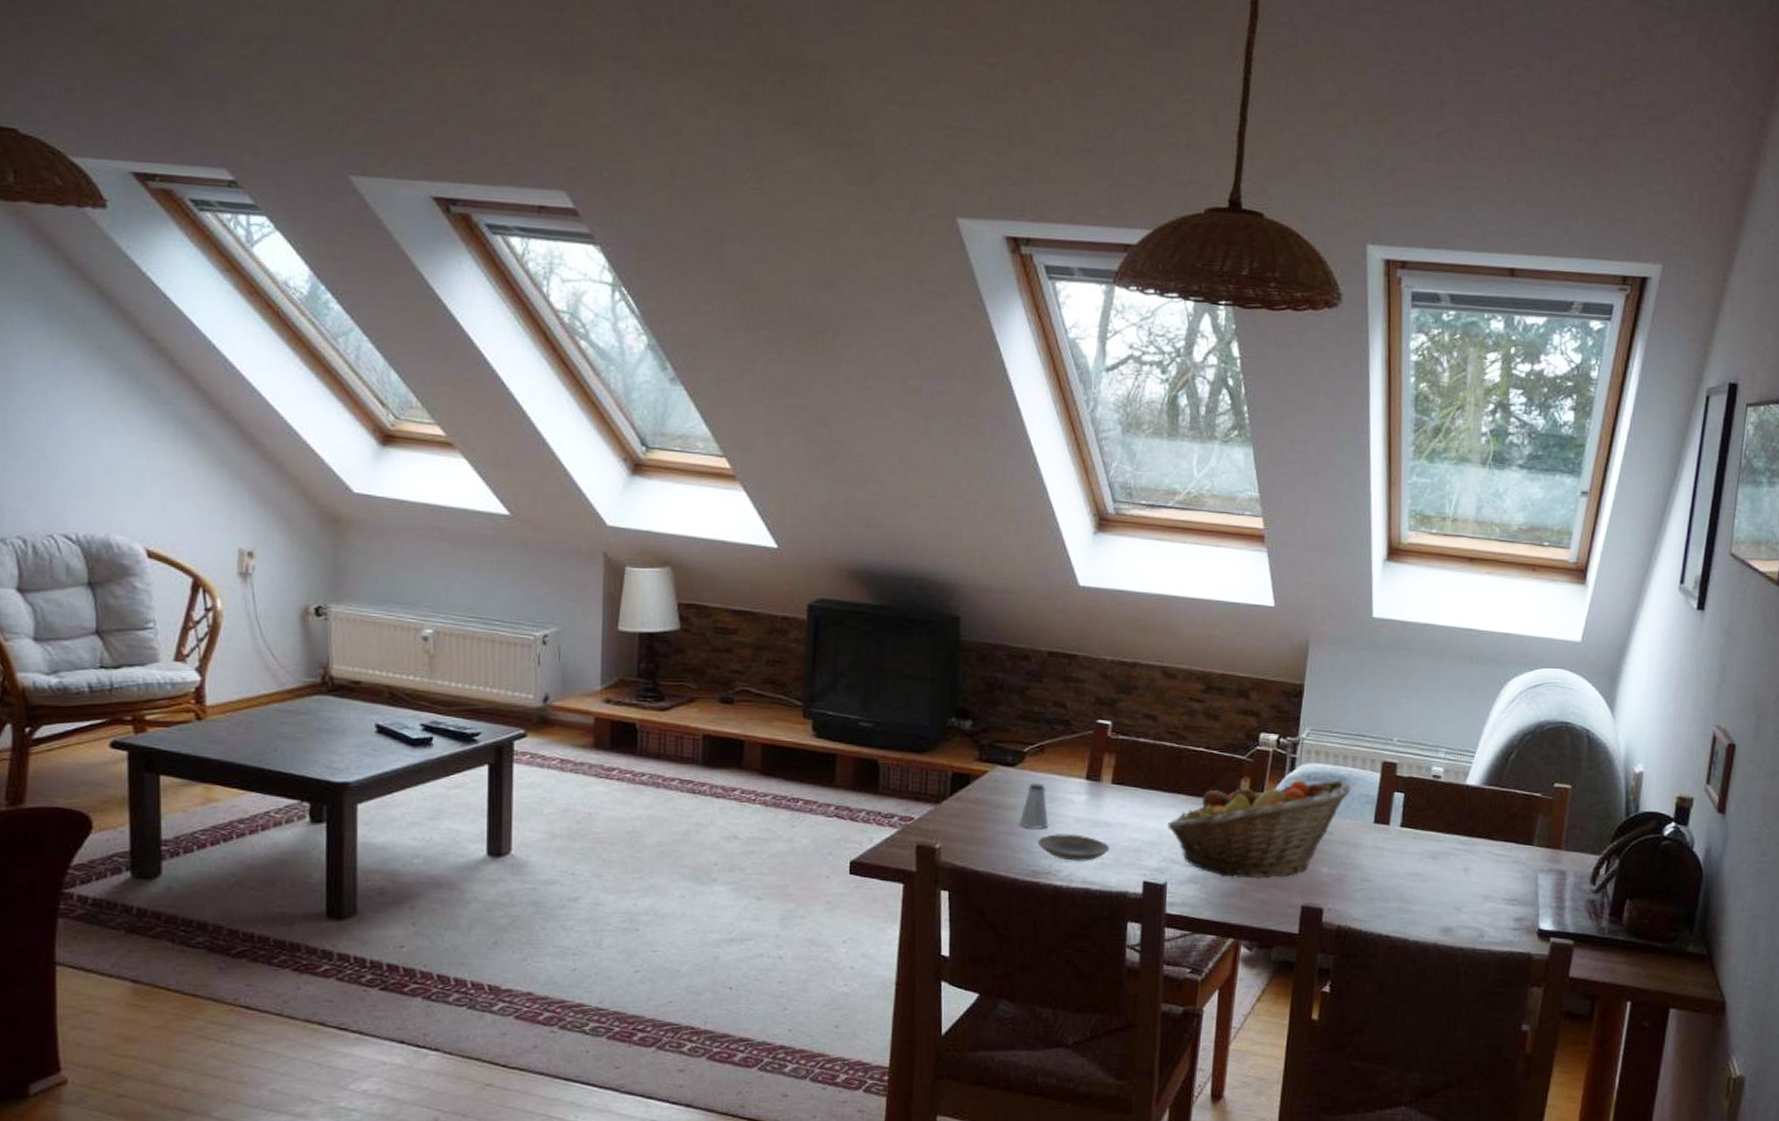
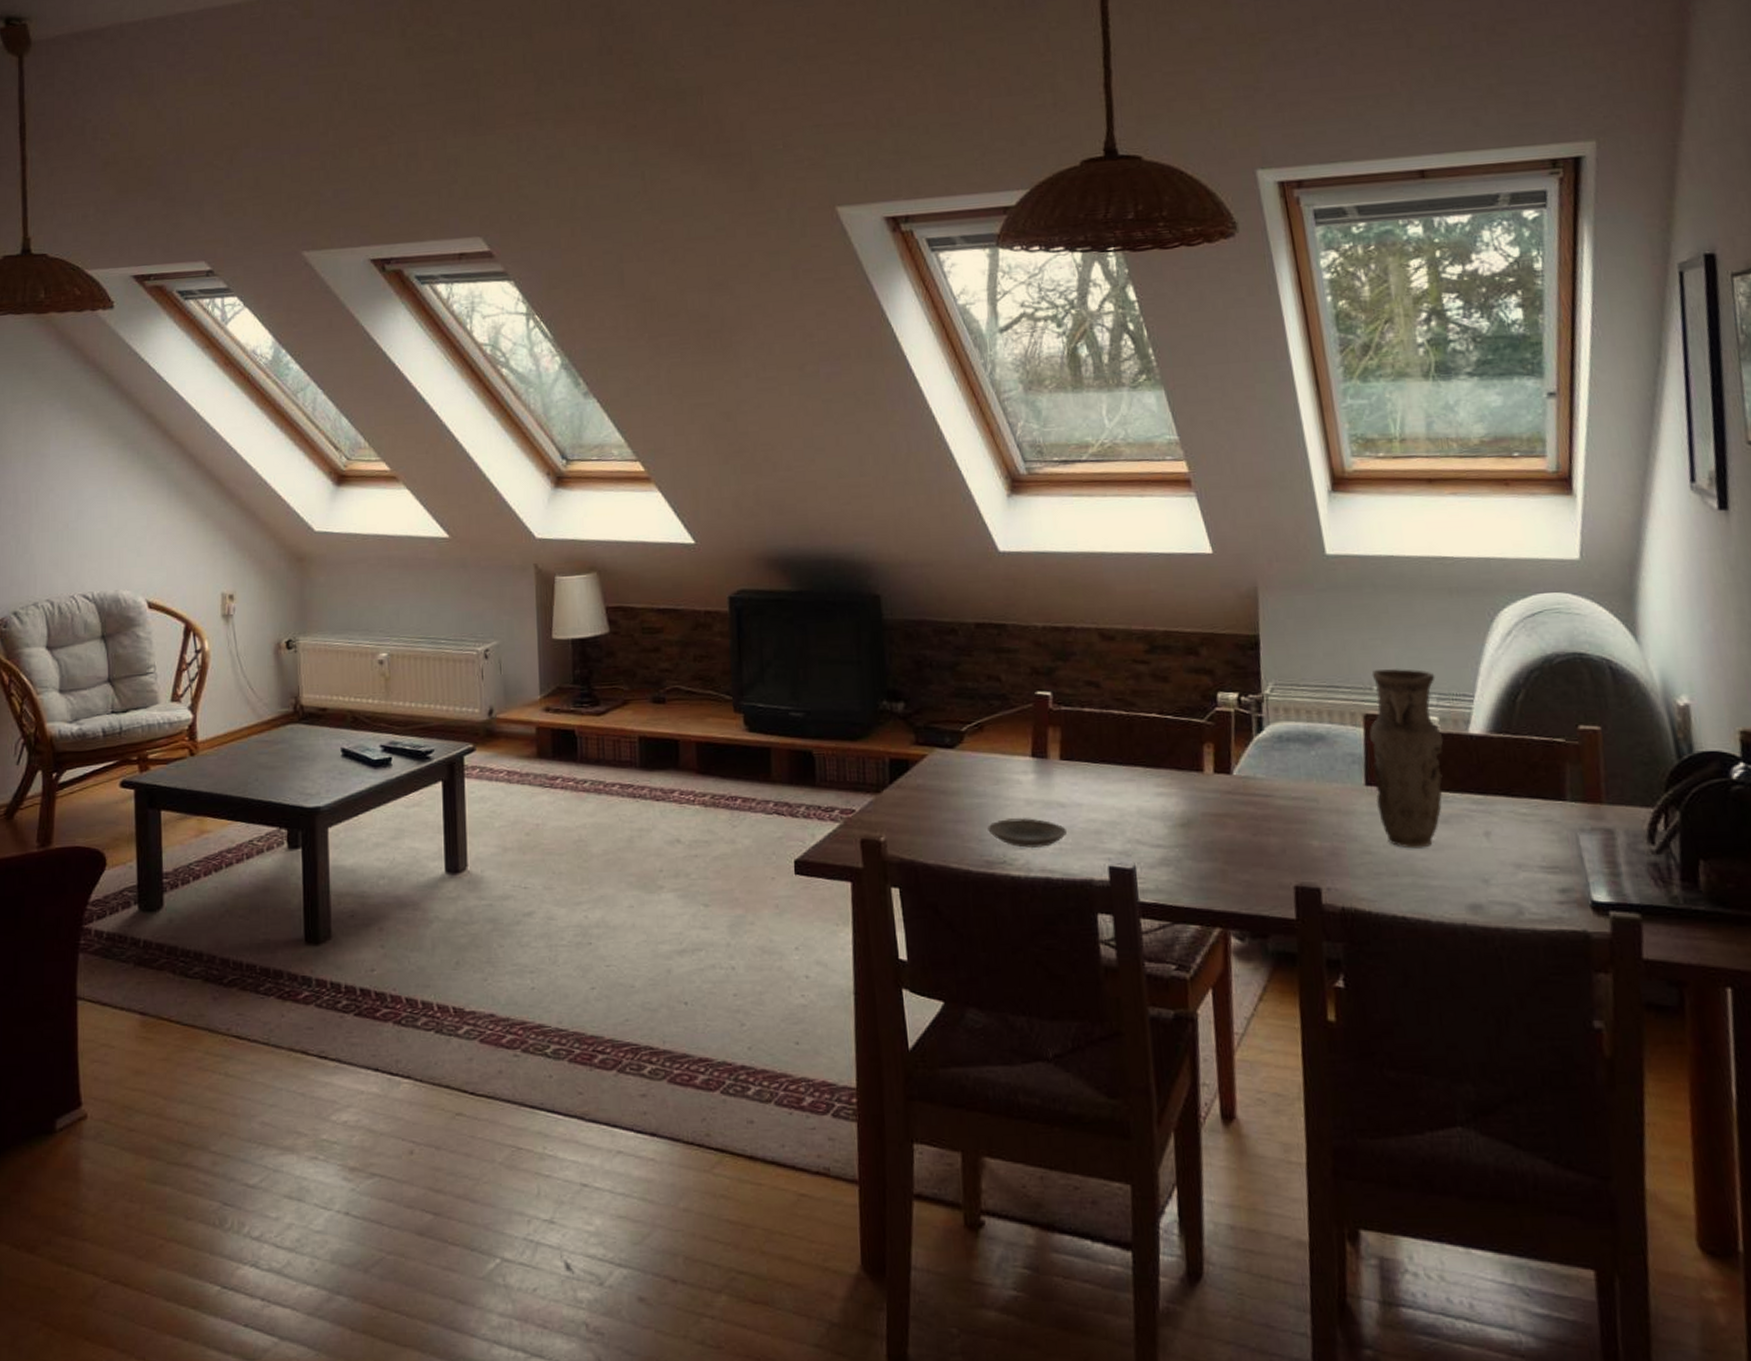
saltshaker: present [1018,783,1049,829] -> none [964,764,998,814]
fruit basket: present [1168,779,1352,880] -> none [1127,738,1333,859]
vase: none [1380,724,1447,879] -> present [1369,669,1444,849]

